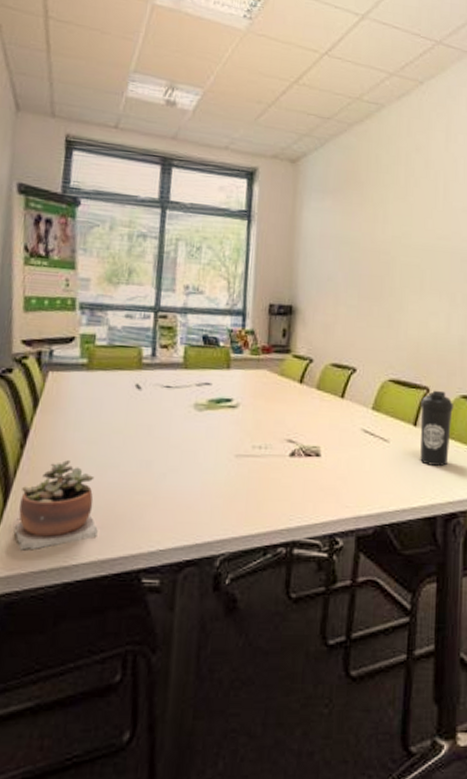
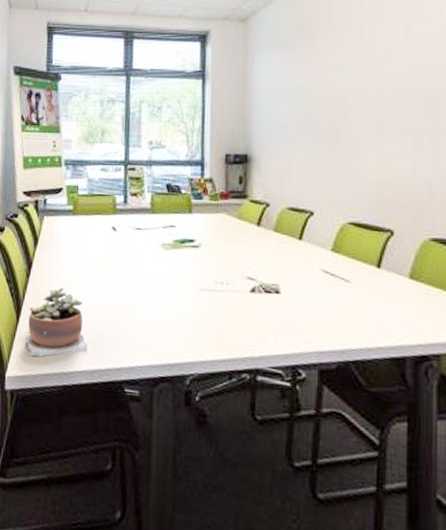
water bottle: present [420,390,453,466] -> none [384,233,421,309]

